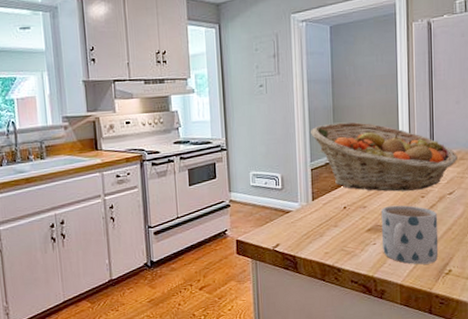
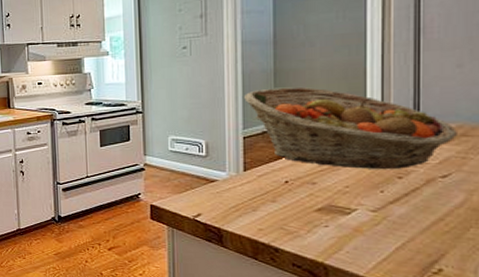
mug: present [381,205,439,265] -> none [336,184,423,258]

